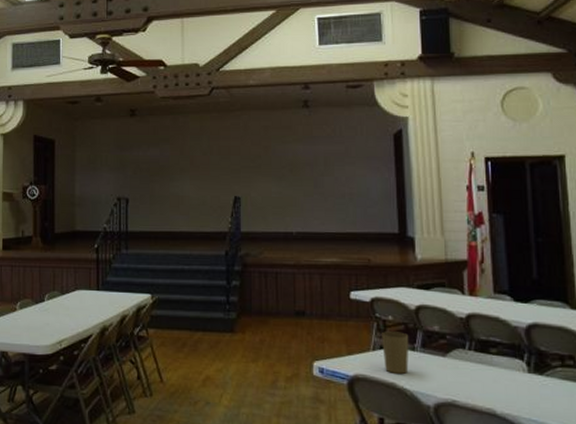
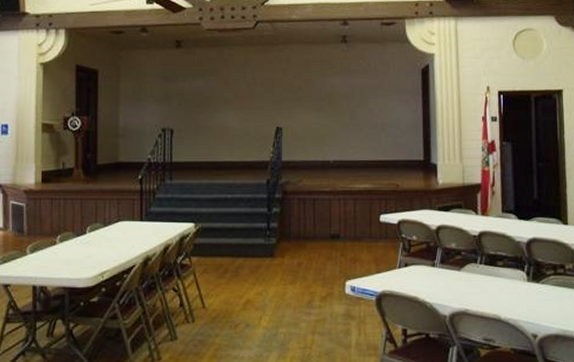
cup: present [382,331,409,375] -> none [407,250,430,289]

